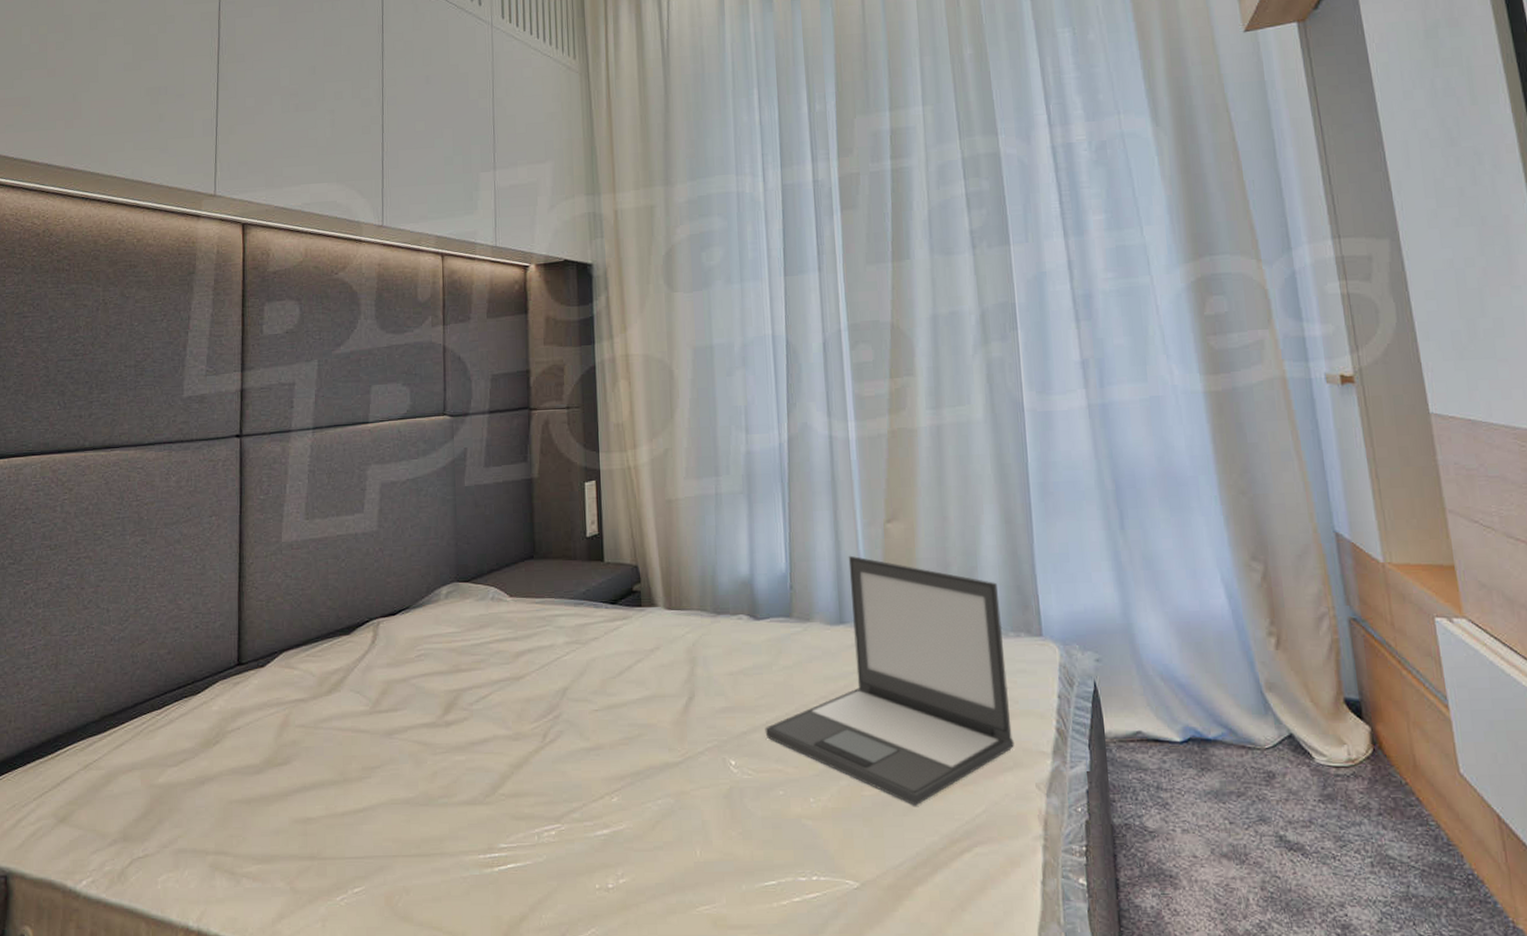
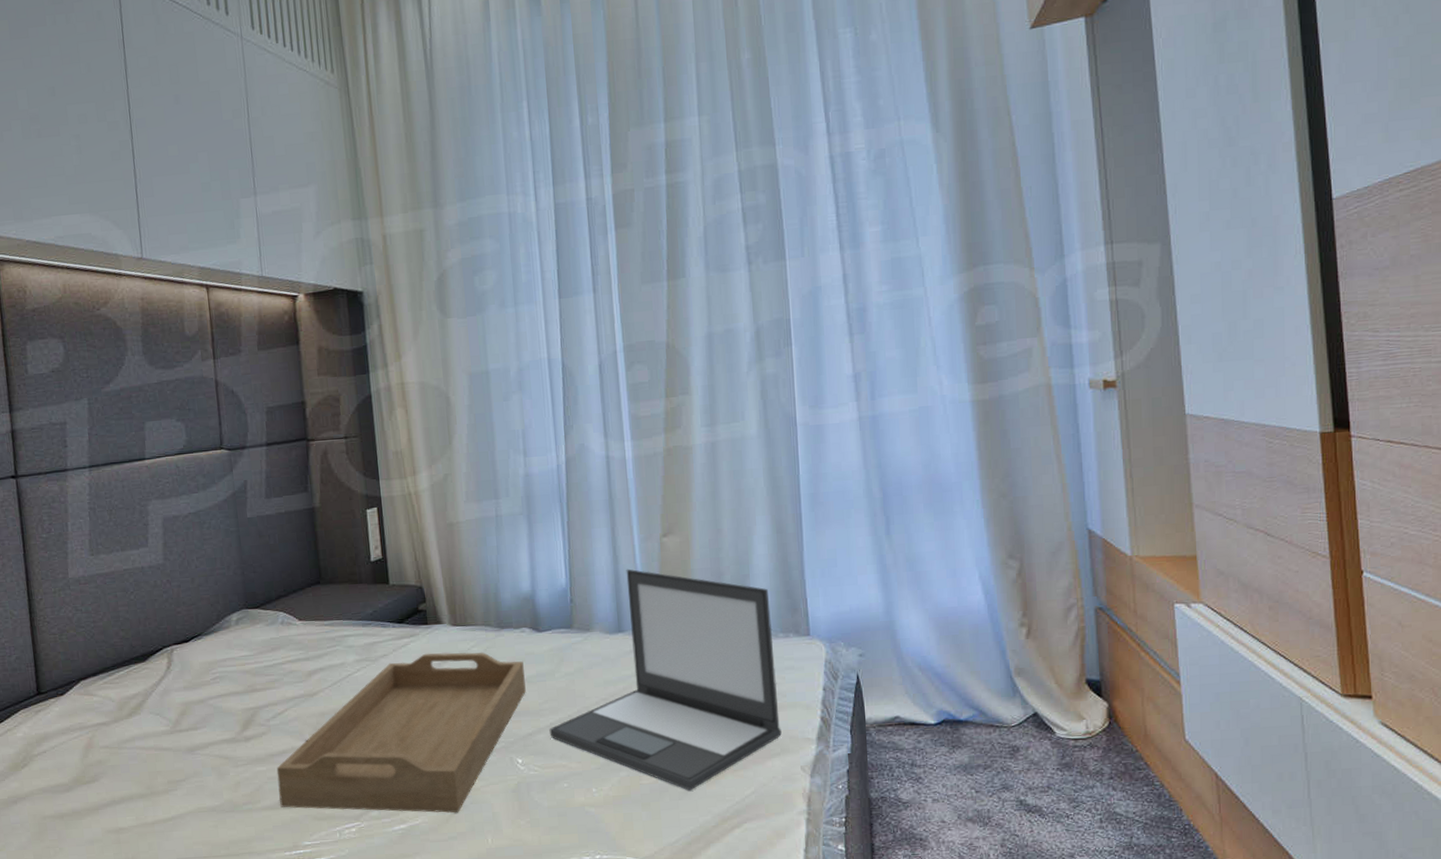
serving tray: none [476,638,741,819] -> present [276,652,526,813]

